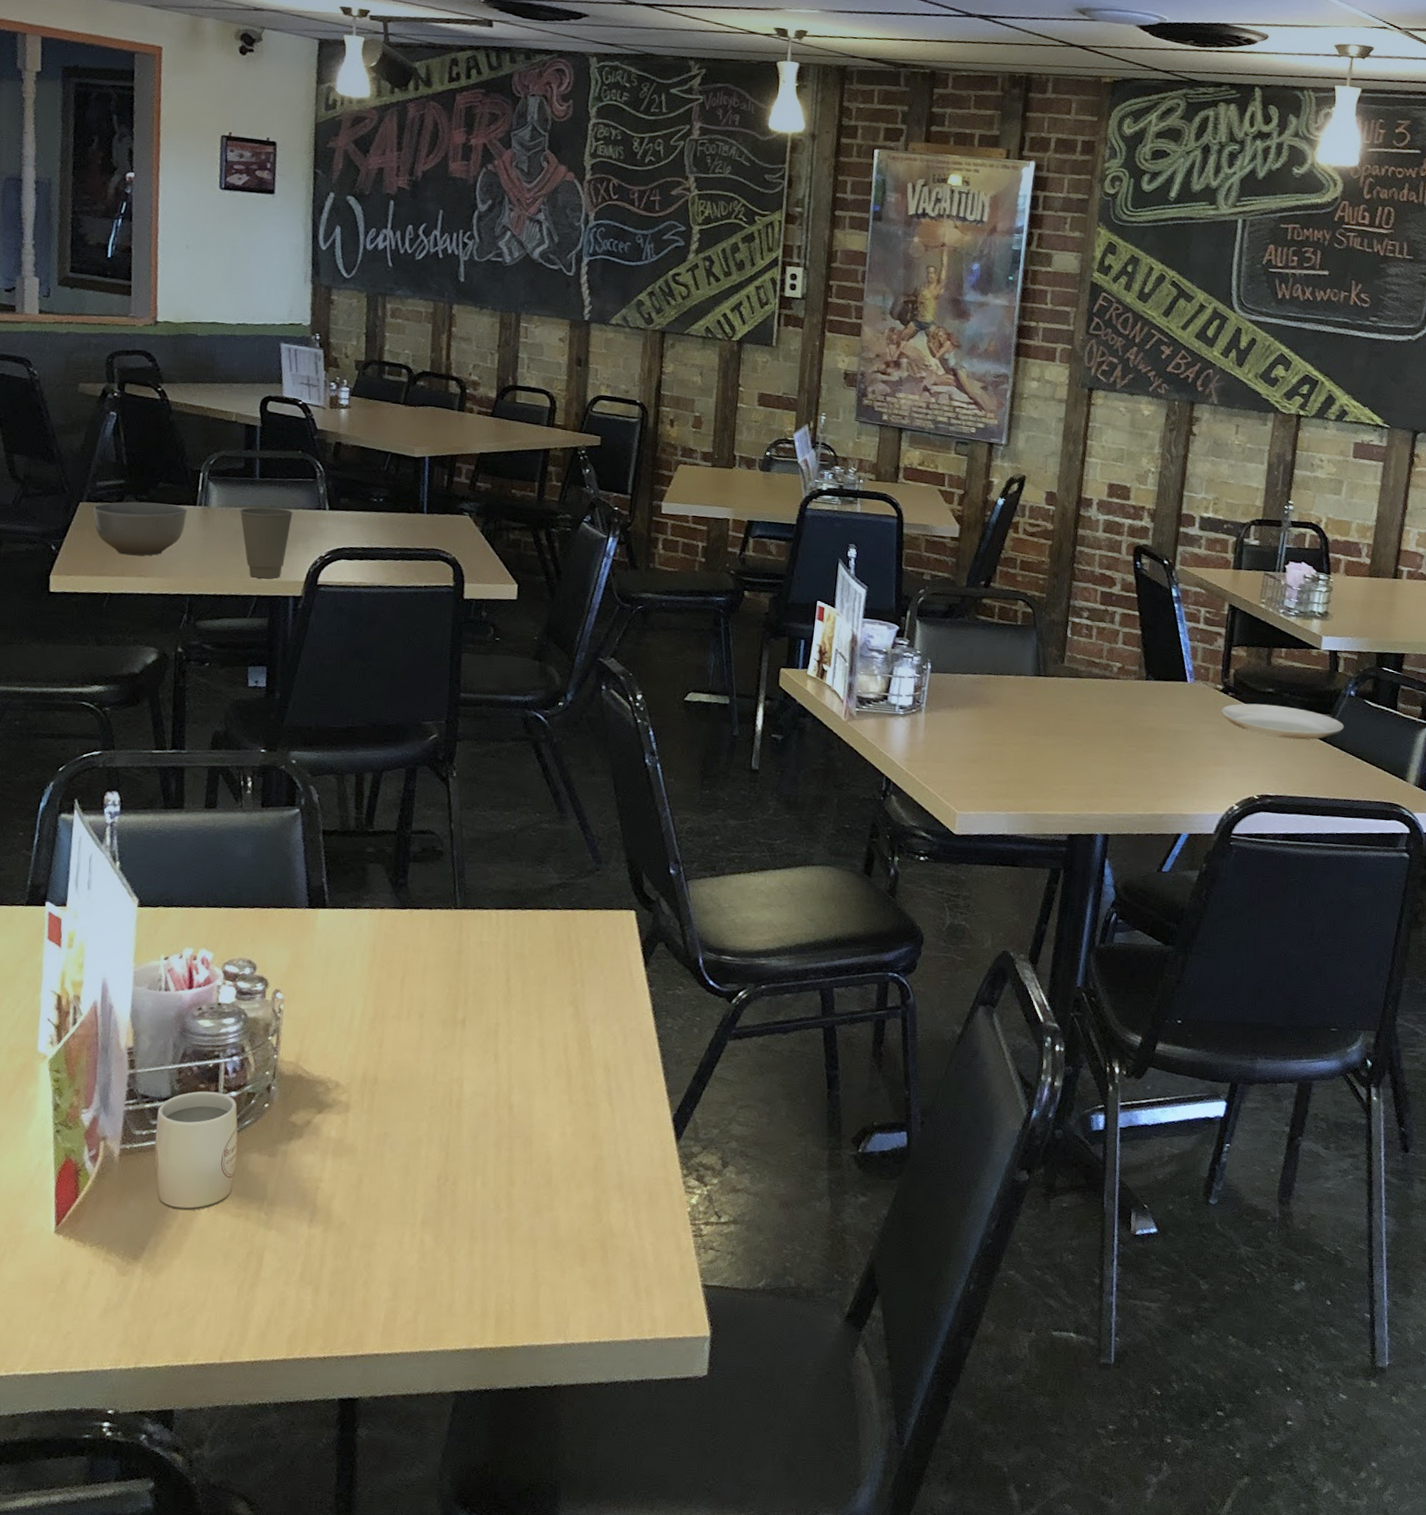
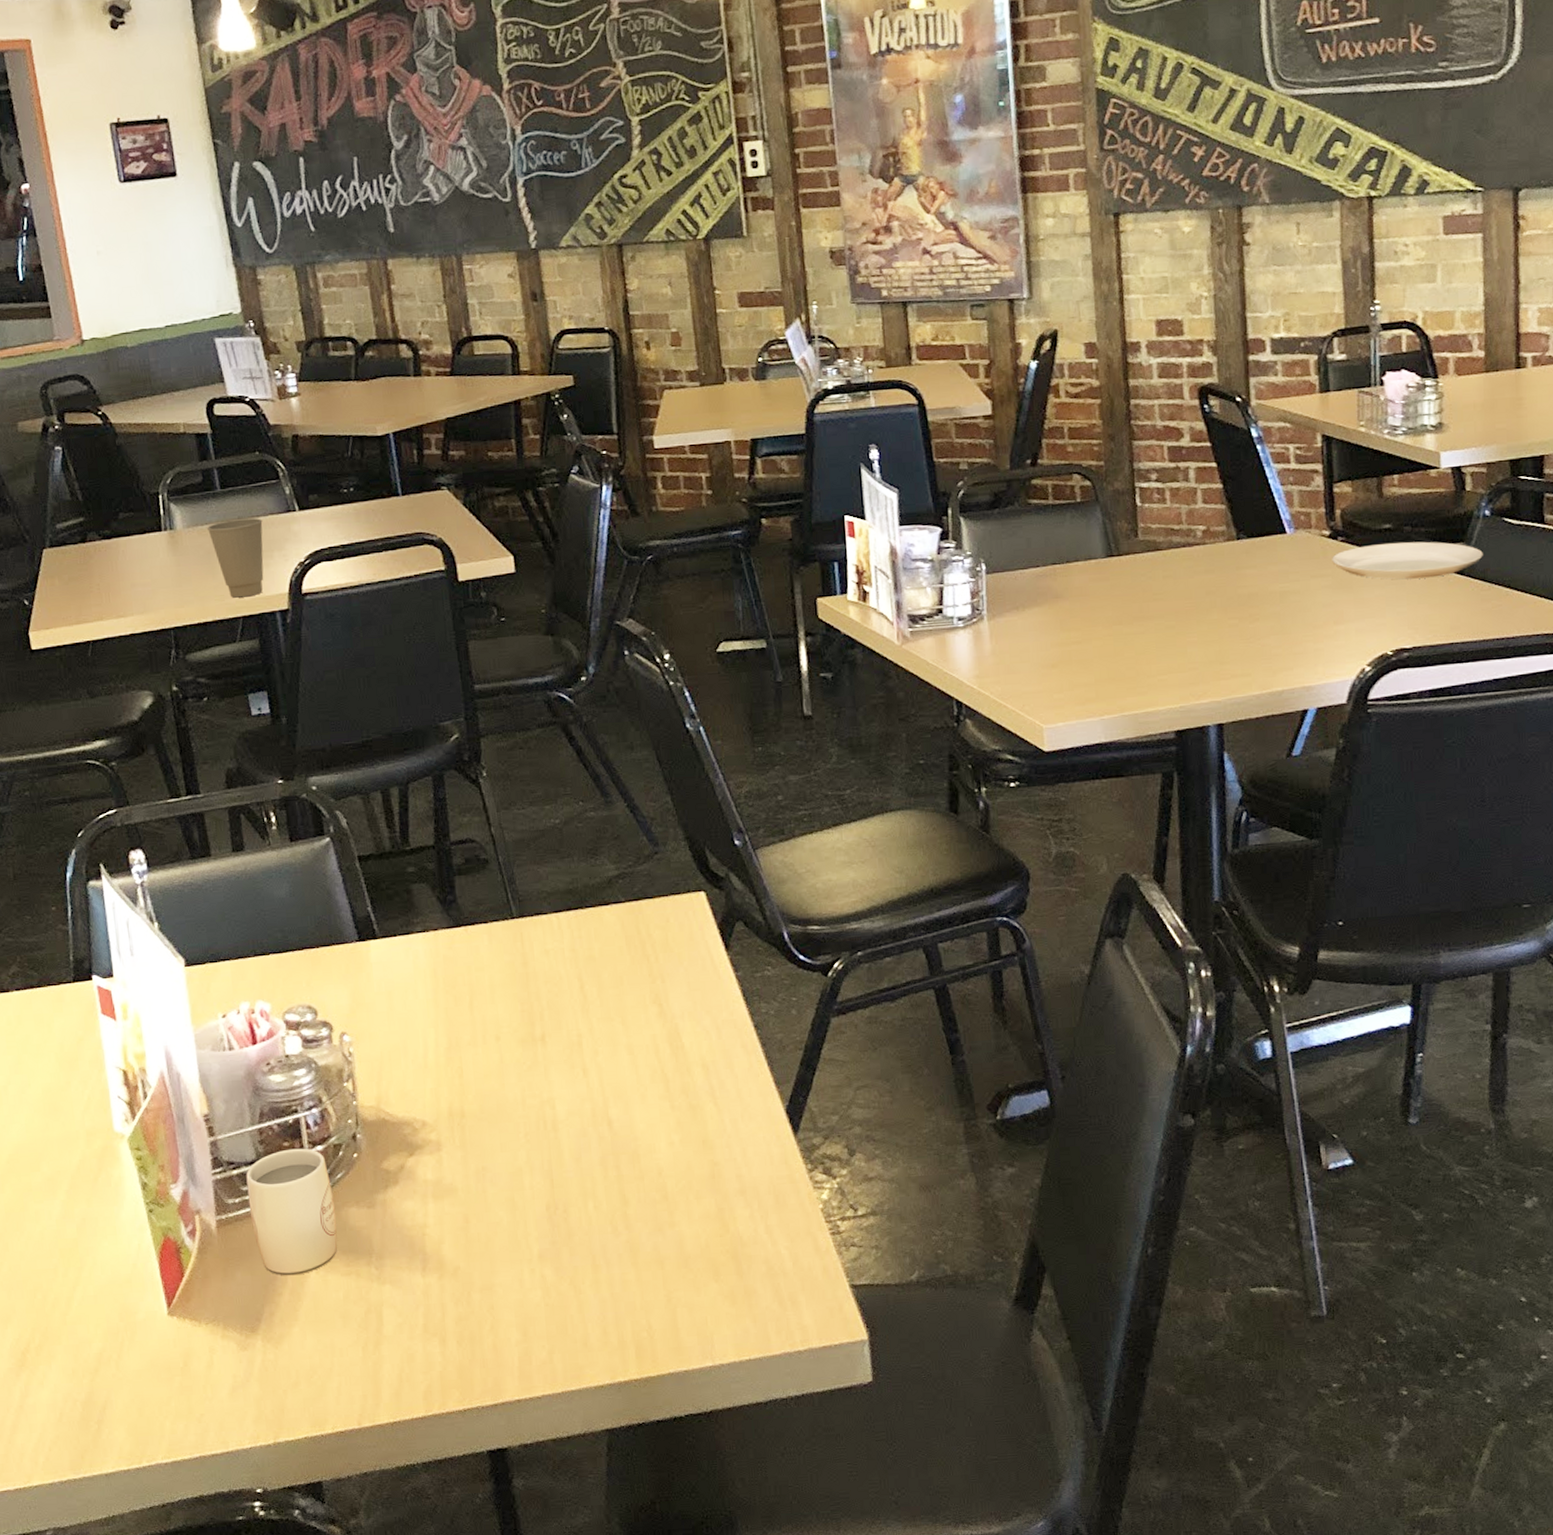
bowl: present [93,501,187,556] -> none [57,534,155,597]

